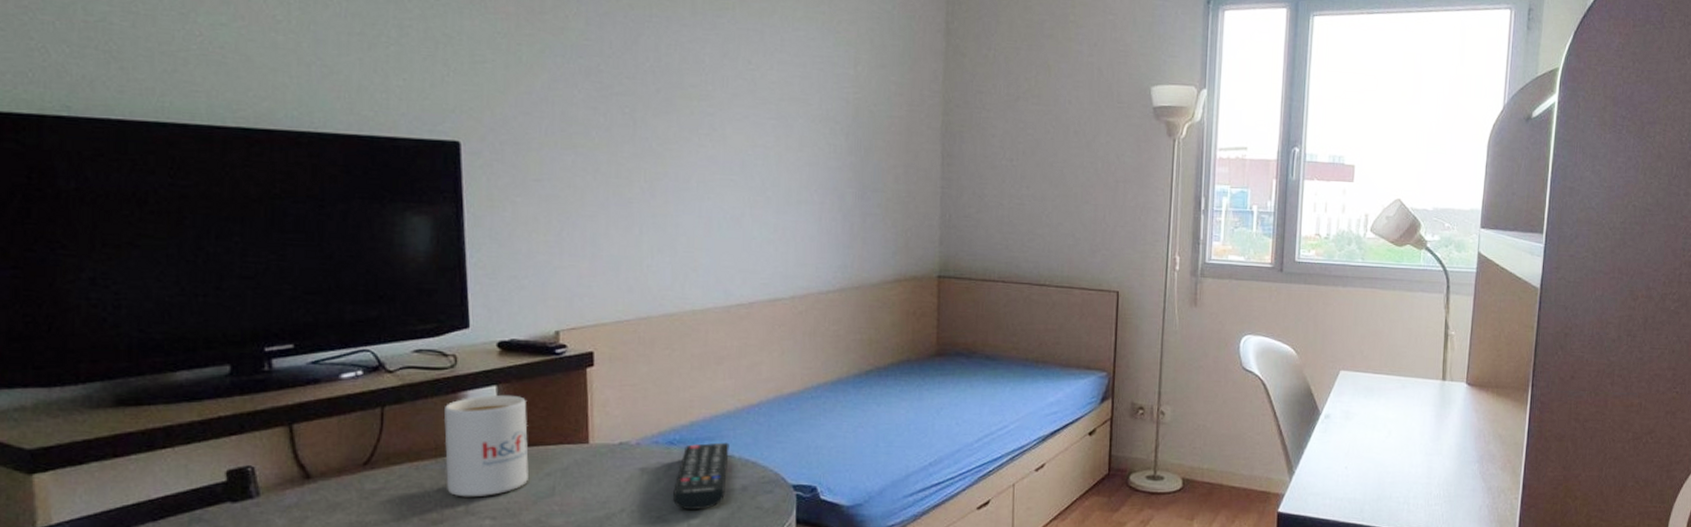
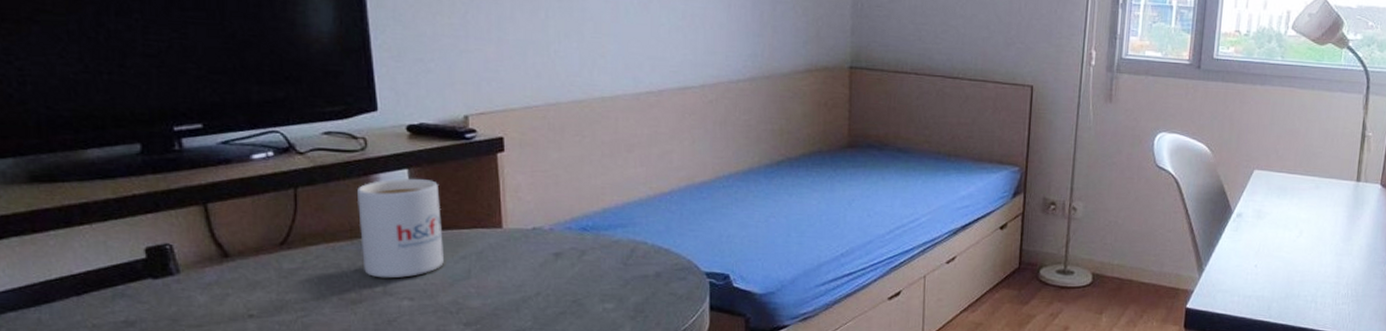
remote control: present [673,442,729,509] -> none [588,229,642,295]

